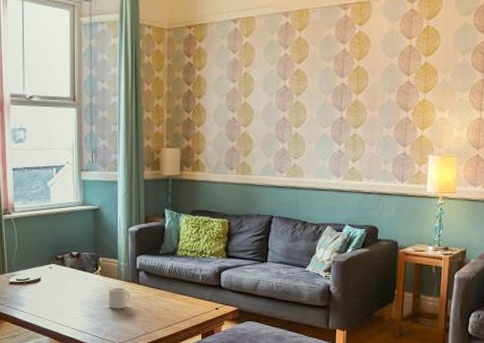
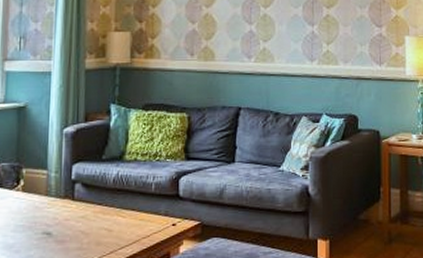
mug: present [108,287,130,309] -> none [31,206,62,236]

